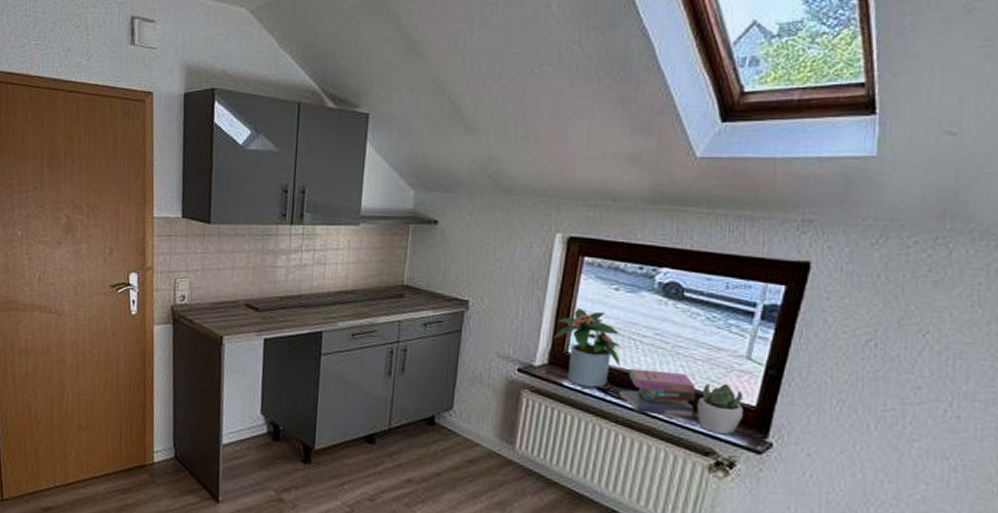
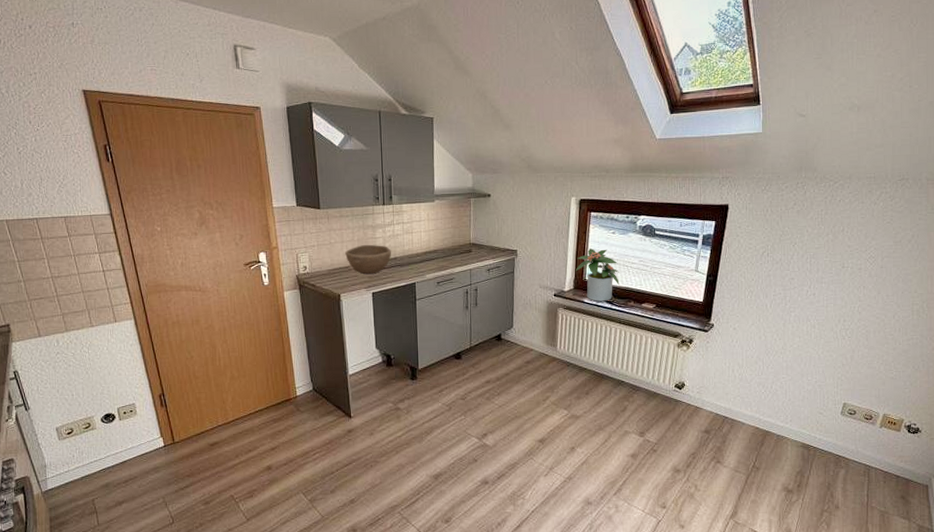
bowl: none [235,274,296,314] -> present [345,244,392,275]
books: present [619,368,696,417] -> none [620,285,667,314]
succulent plant: present [696,384,744,435] -> none [667,289,696,323]

